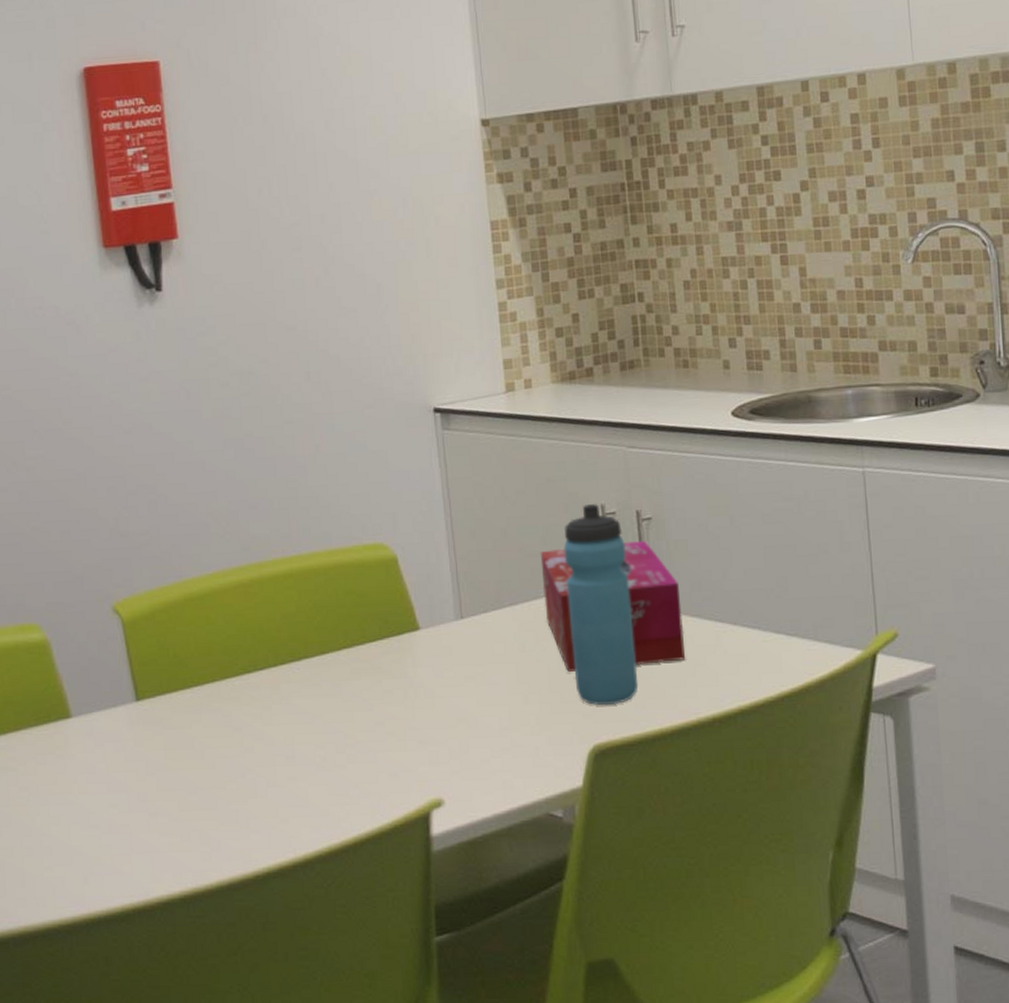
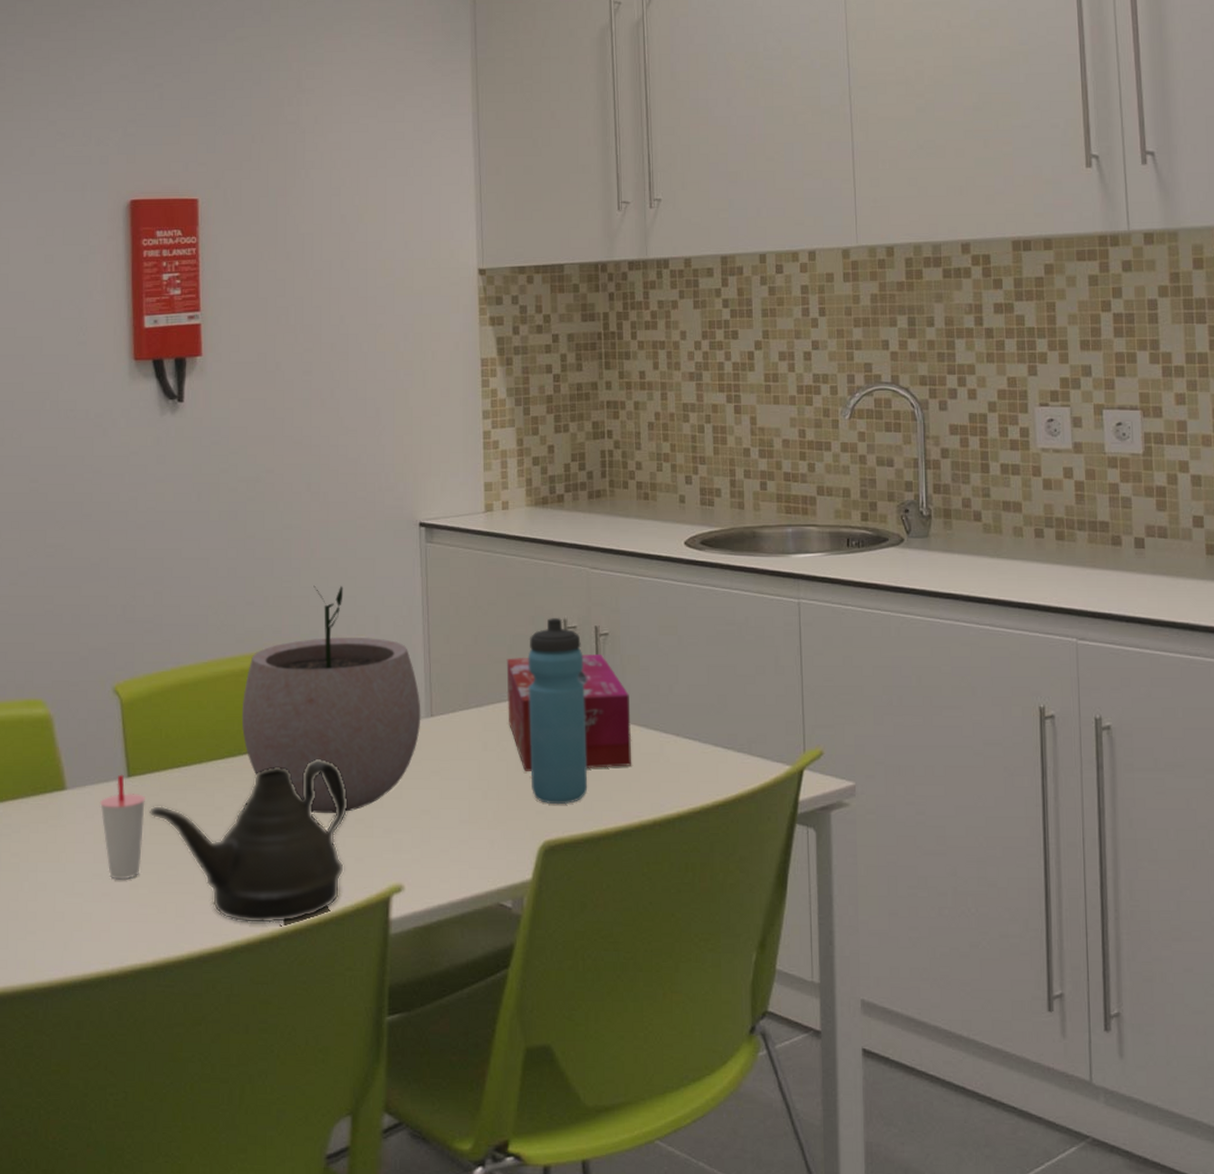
cup: none [109,698,159,809] -> present [100,774,146,880]
teapot: none [162,671,379,848] -> present [148,759,348,924]
plant pot: none [253,482,451,729] -> present [241,585,421,814]

